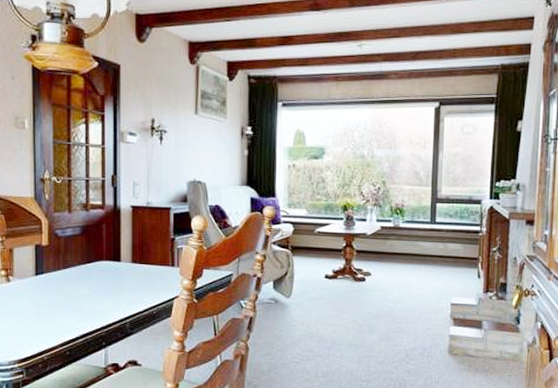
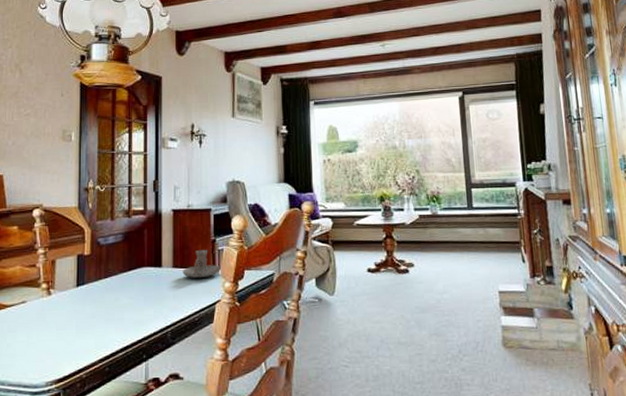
candle holder: none [141,247,181,274] -> present [182,249,222,278]

